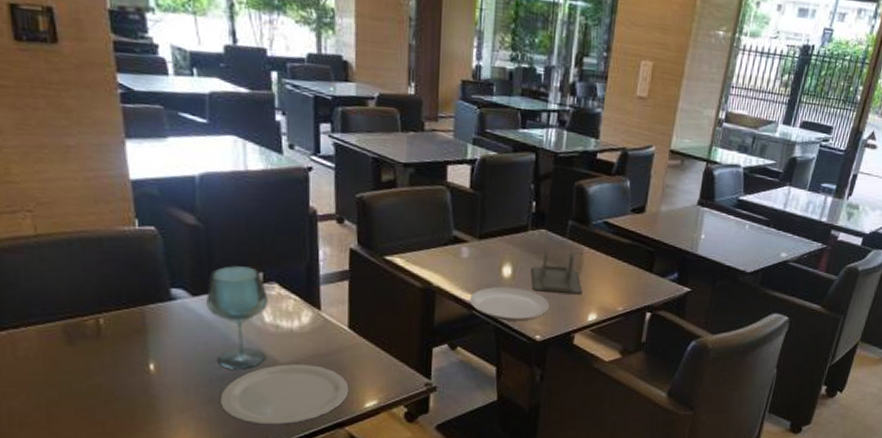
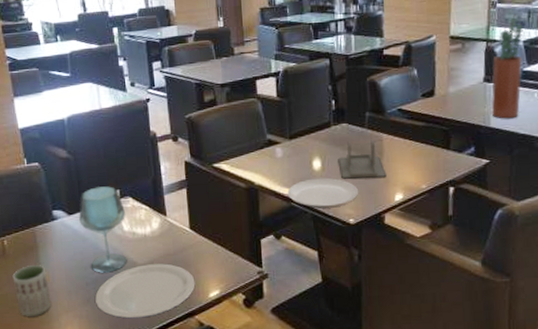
cup: none [109,352,161,415] -> present [12,265,52,317]
vase: none [700,137,746,248] -> present [491,14,523,119]

